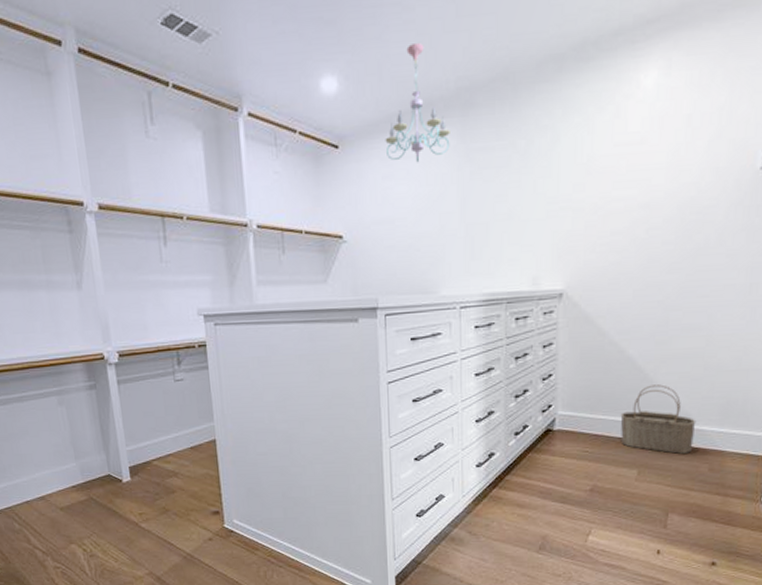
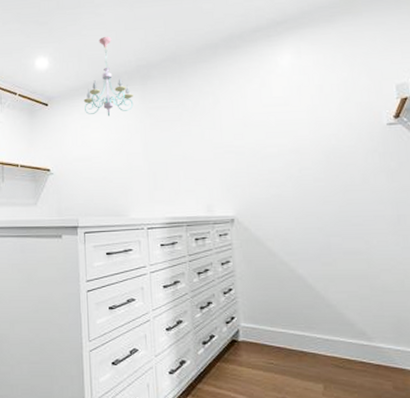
wicker basket: present [620,384,697,454] -> none [299,302,374,370]

